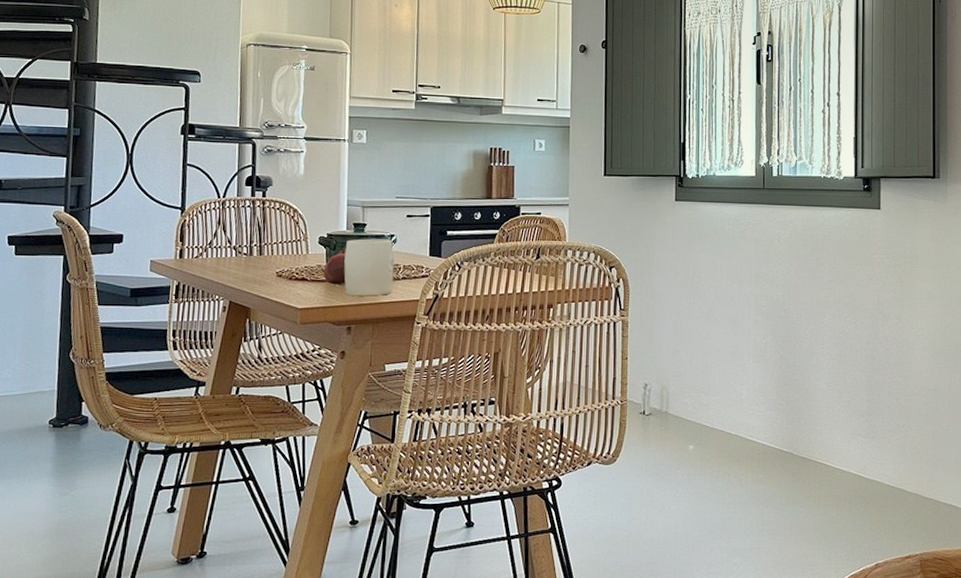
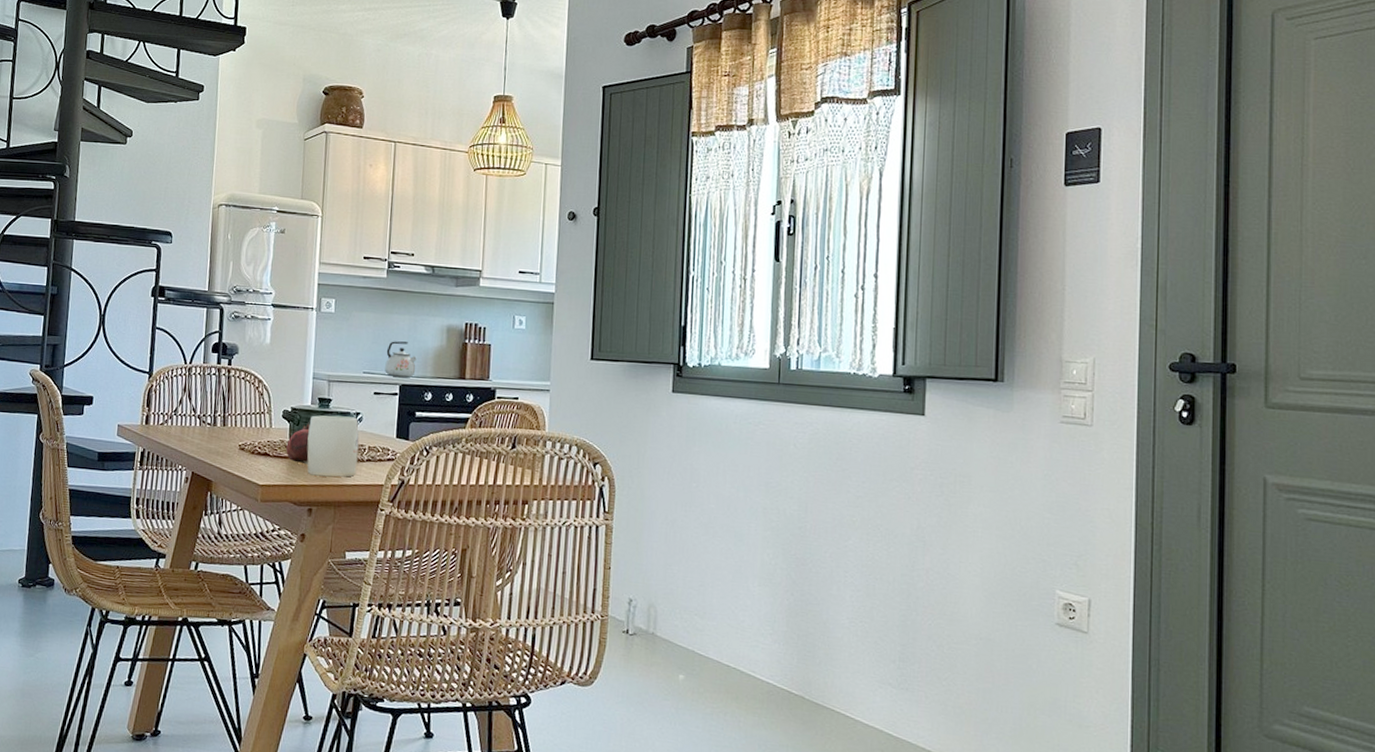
kettle: none [416,167,446,201] -> present [385,341,417,378]

